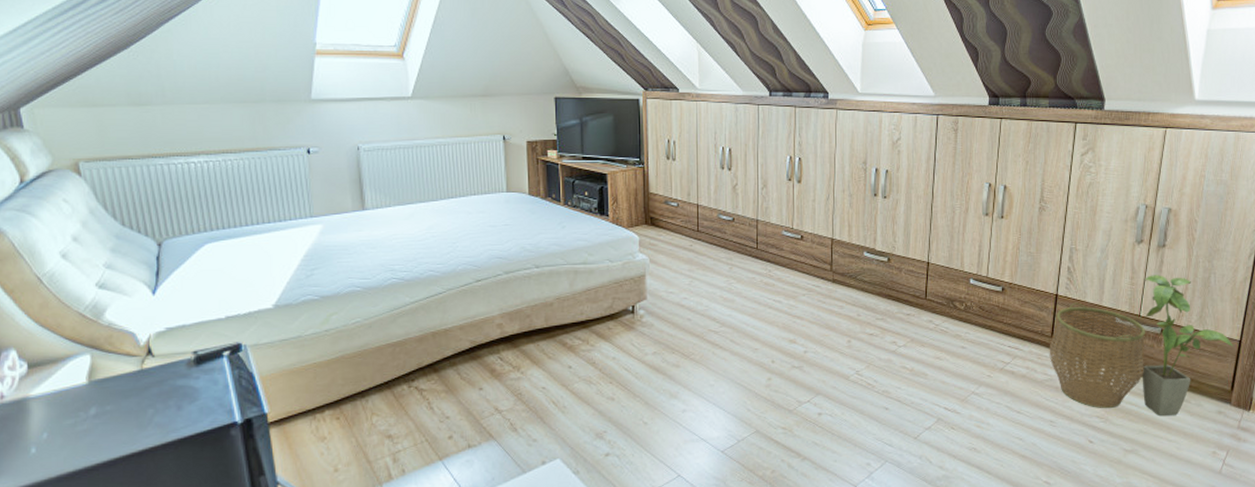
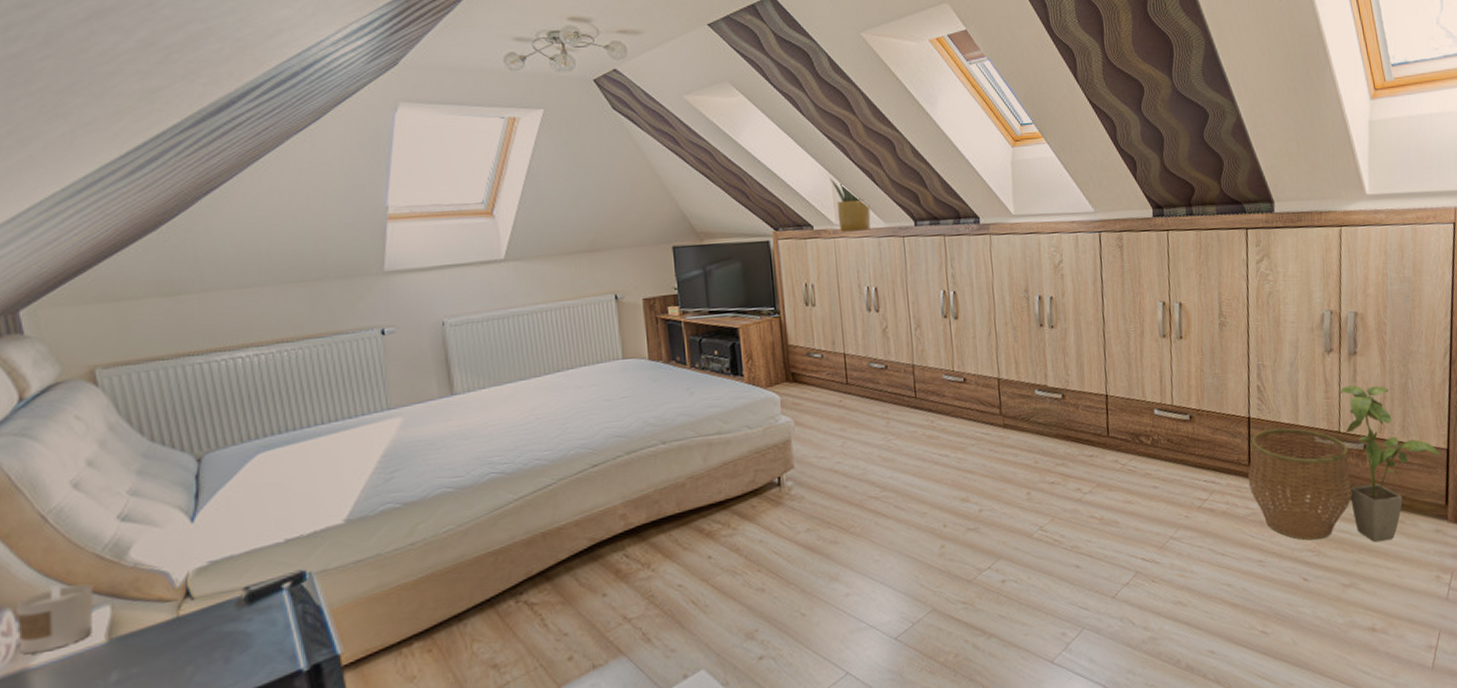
candle: none [19,333,78,386] -> present [16,583,94,655]
planter: none [697,47,731,96] -> present [830,179,871,232]

